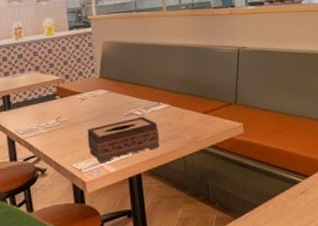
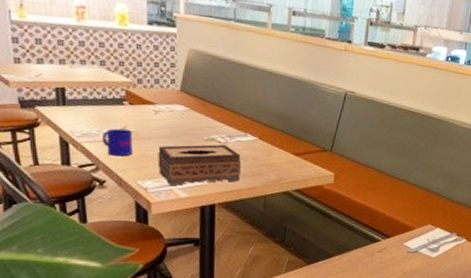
mug: none [41,119,67,145] -> present [103,128,133,157]

